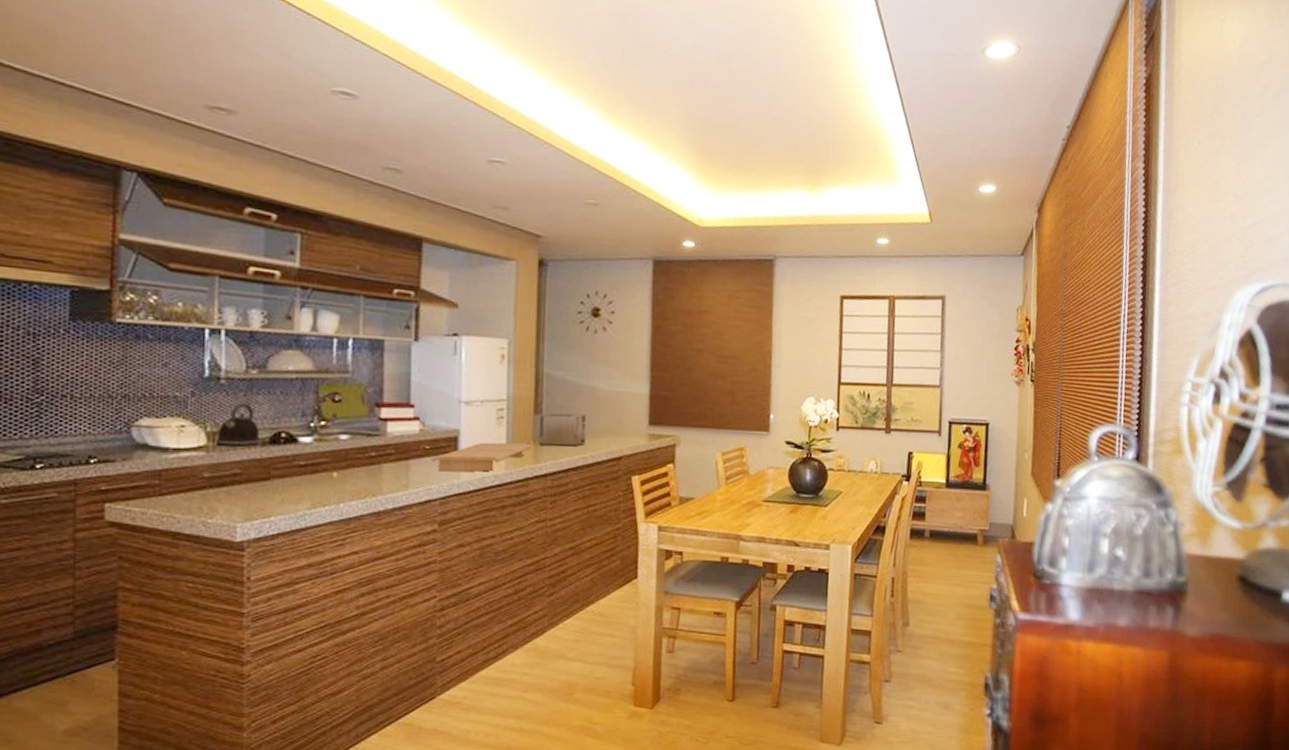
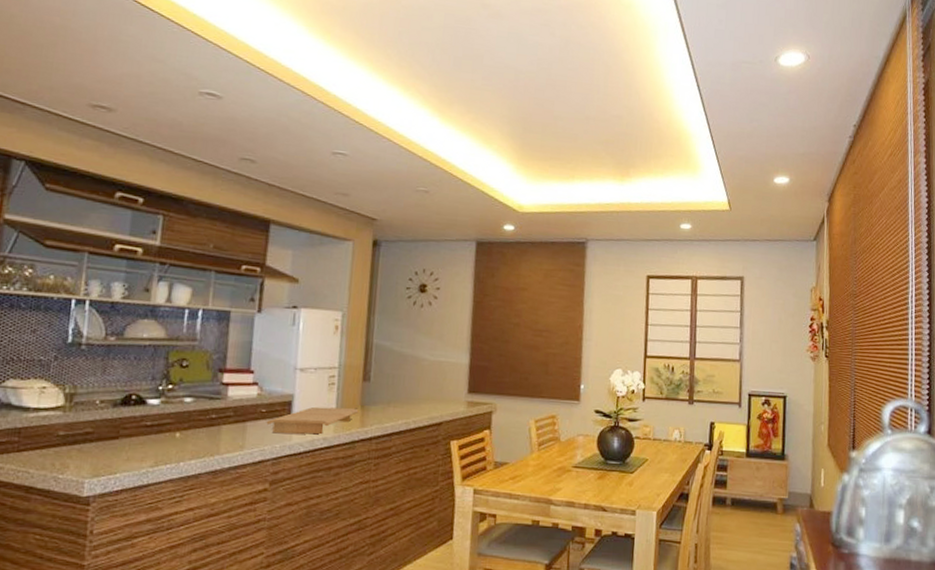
kettle: present [215,403,260,448] -> none [72,367,113,408]
toaster: present [537,413,588,447] -> none [365,380,412,412]

